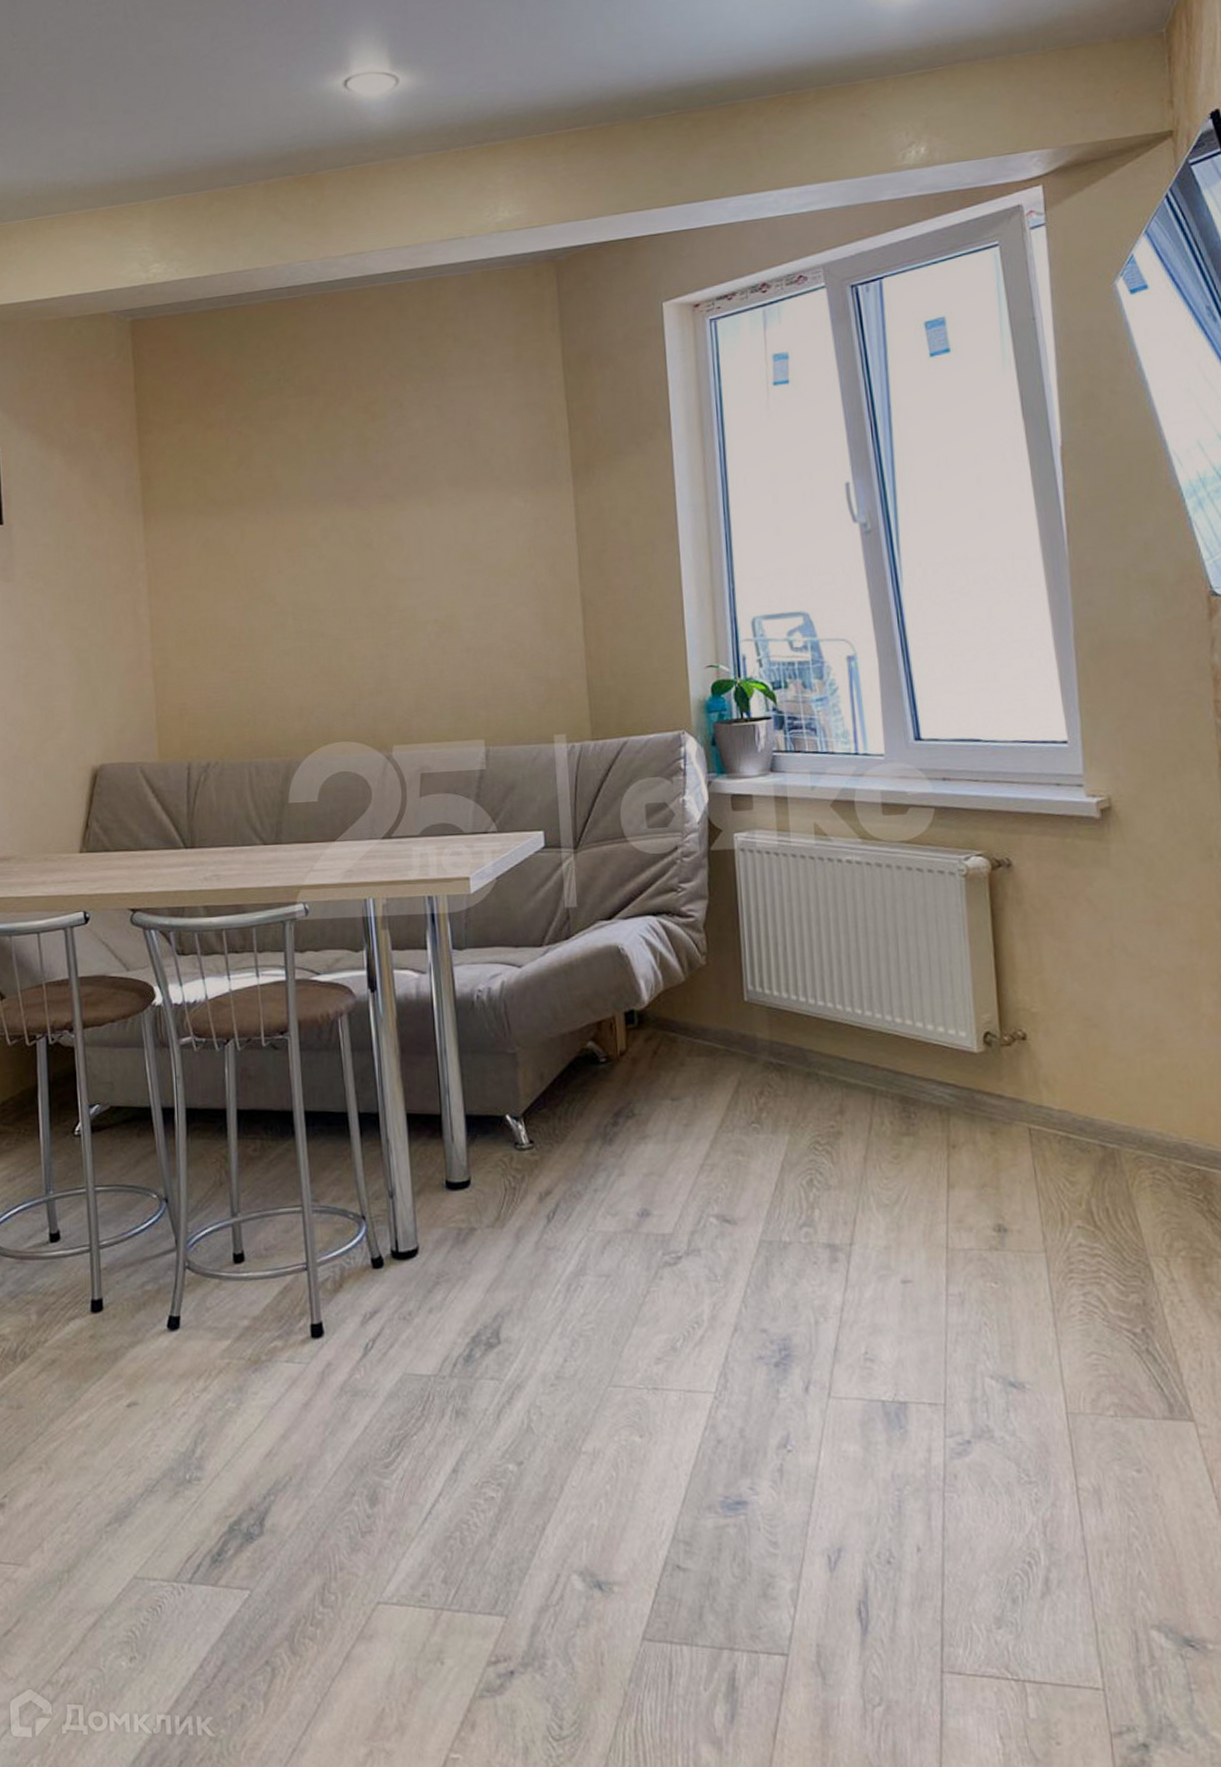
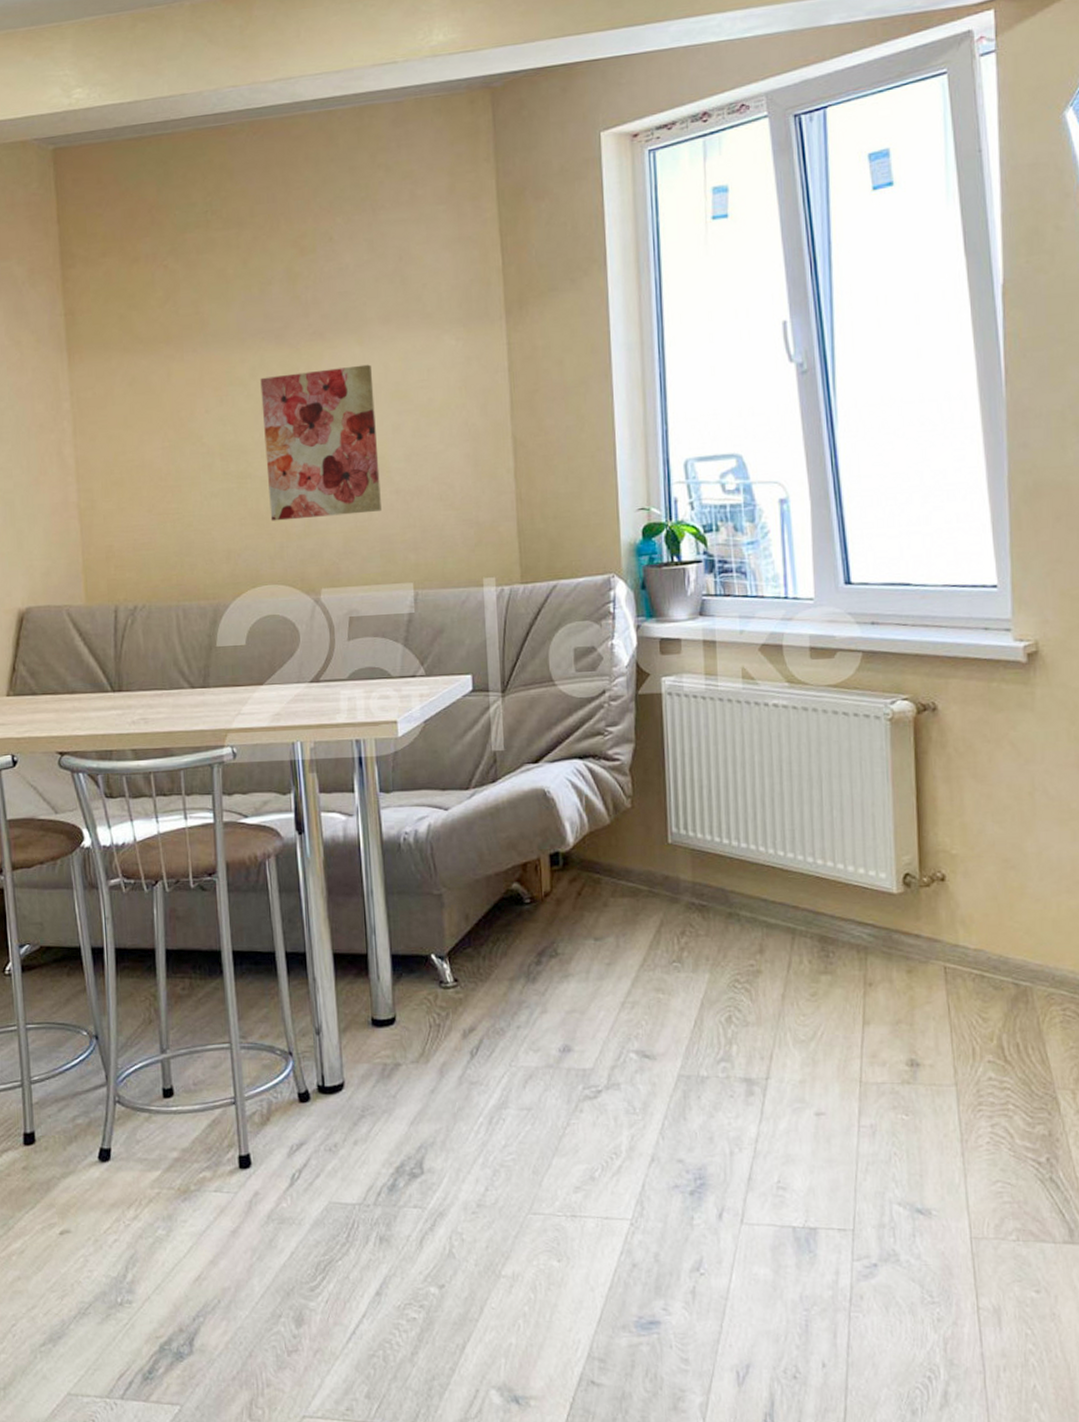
wall art: none [332,525,452,679] -> present [260,364,381,521]

